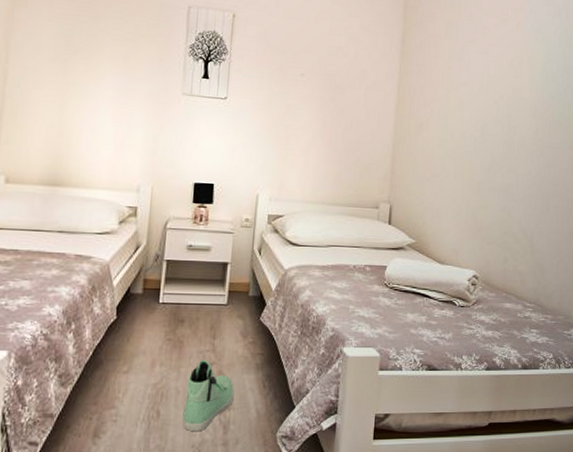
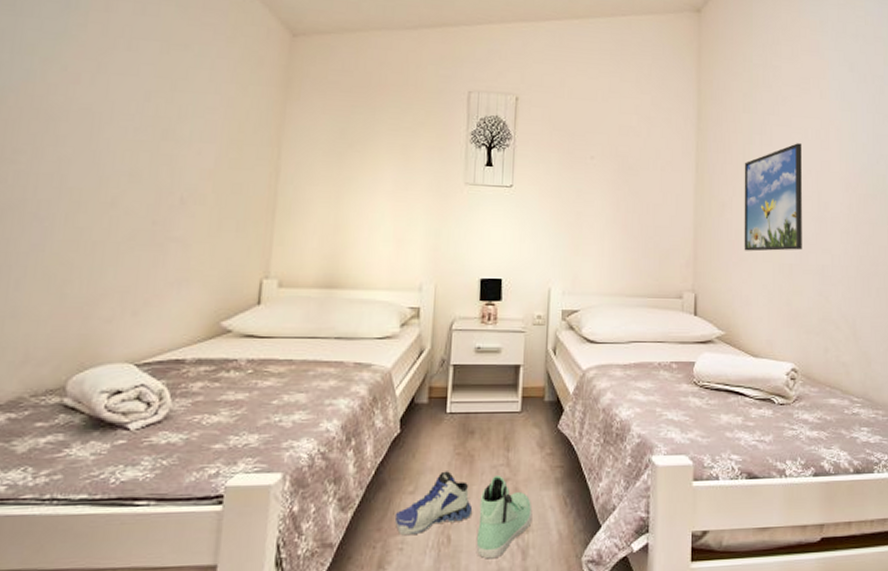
sneaker: none [109,354,181,409] -> present [394,471,473,536]
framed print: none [437,70,496,170] -> present [744,143,802,251]

